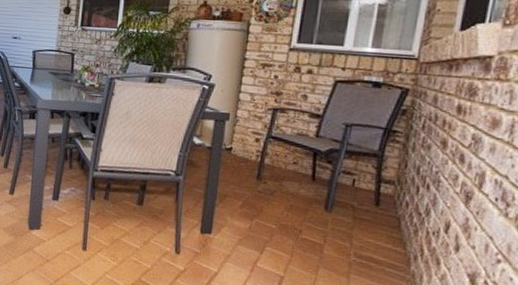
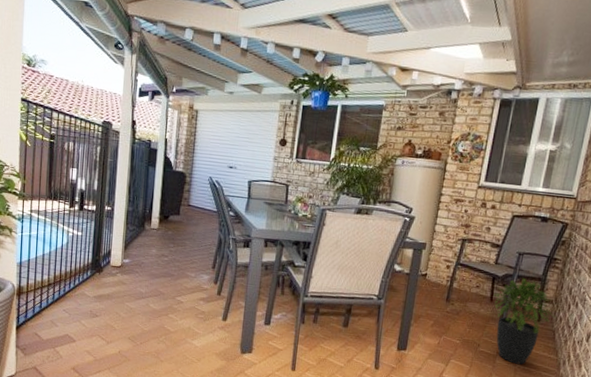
potted plant: none [316,154,401,258] -> present [493,278,556,365]

